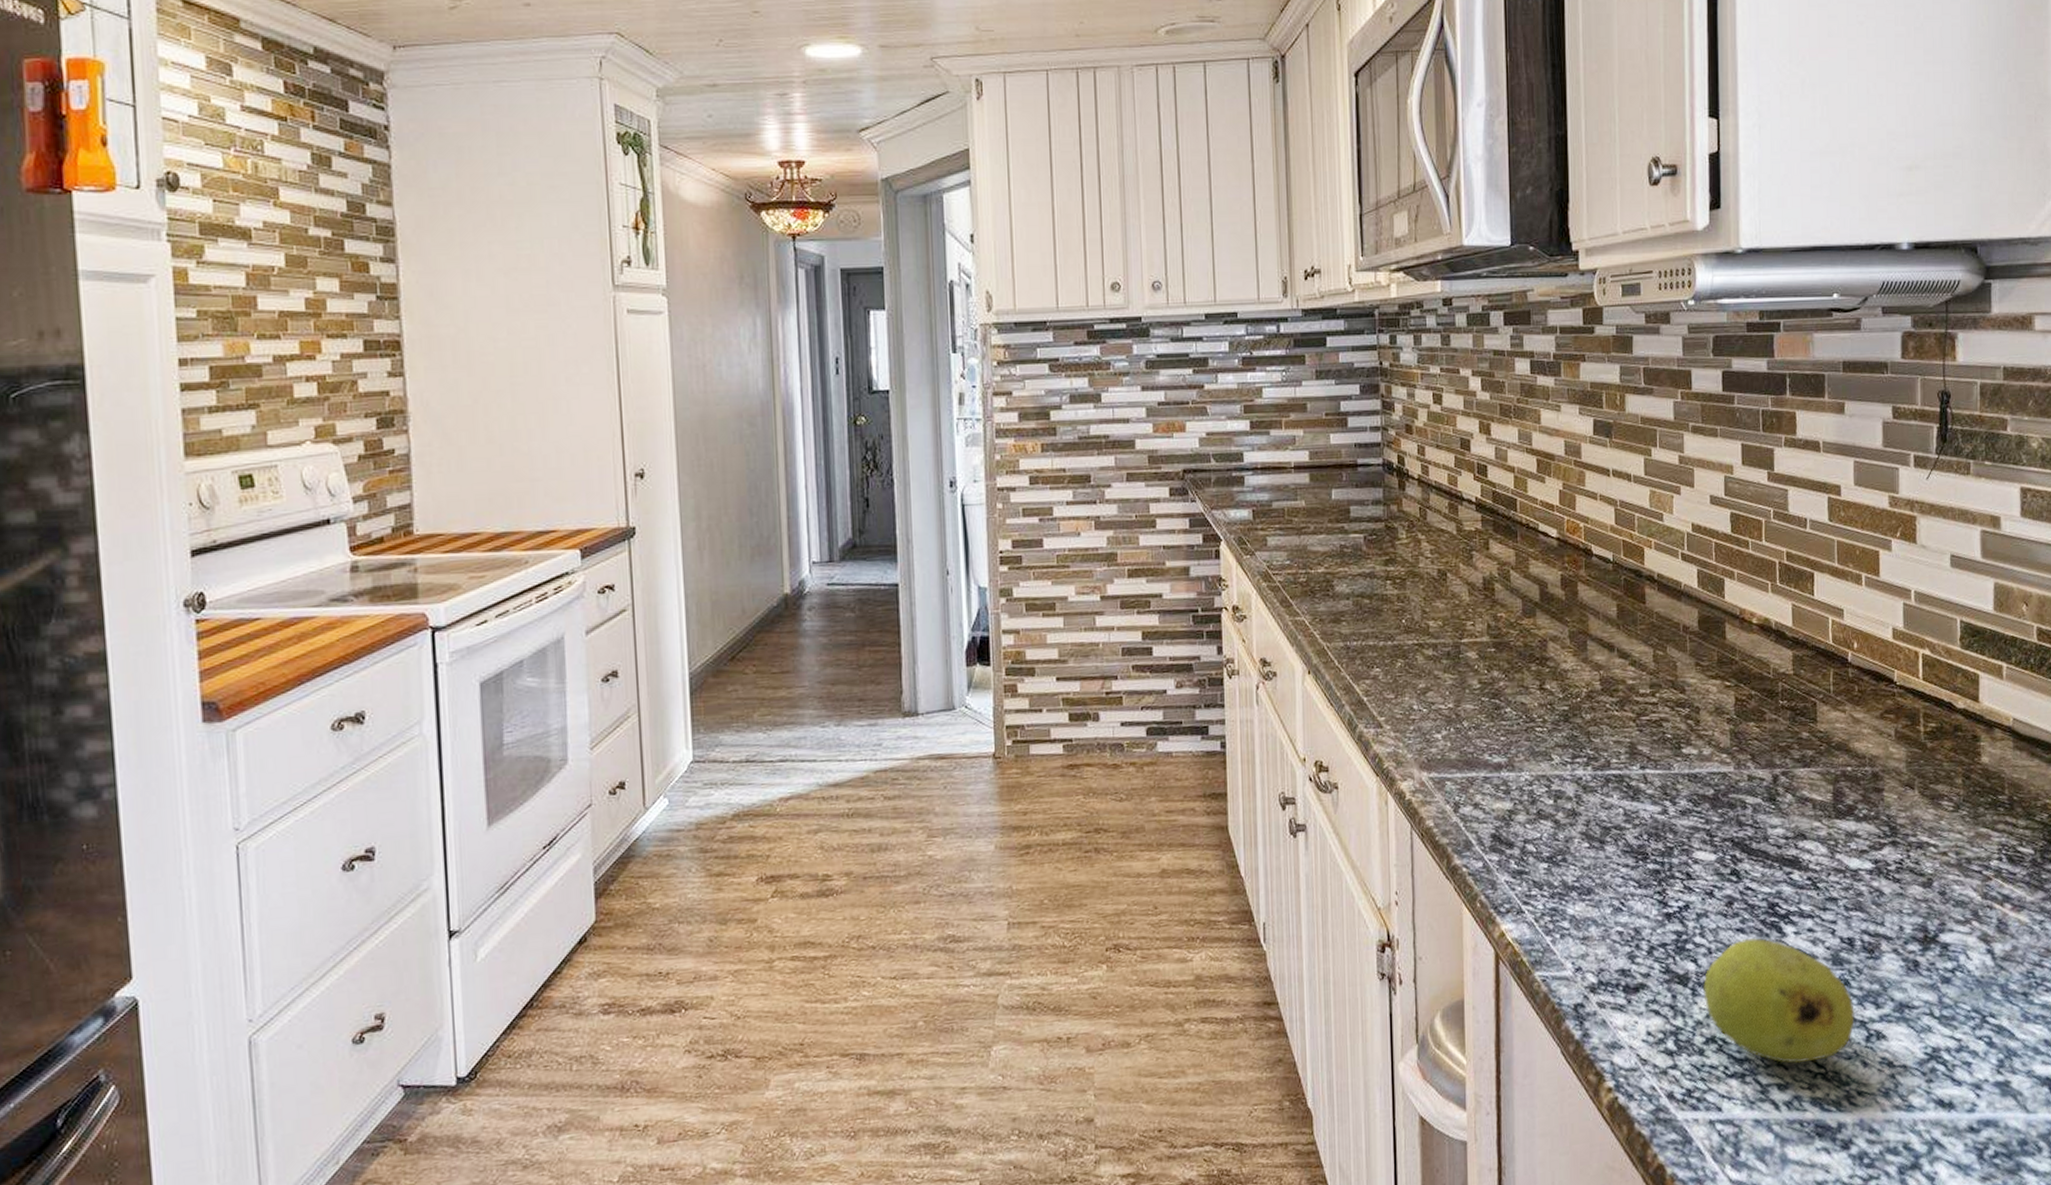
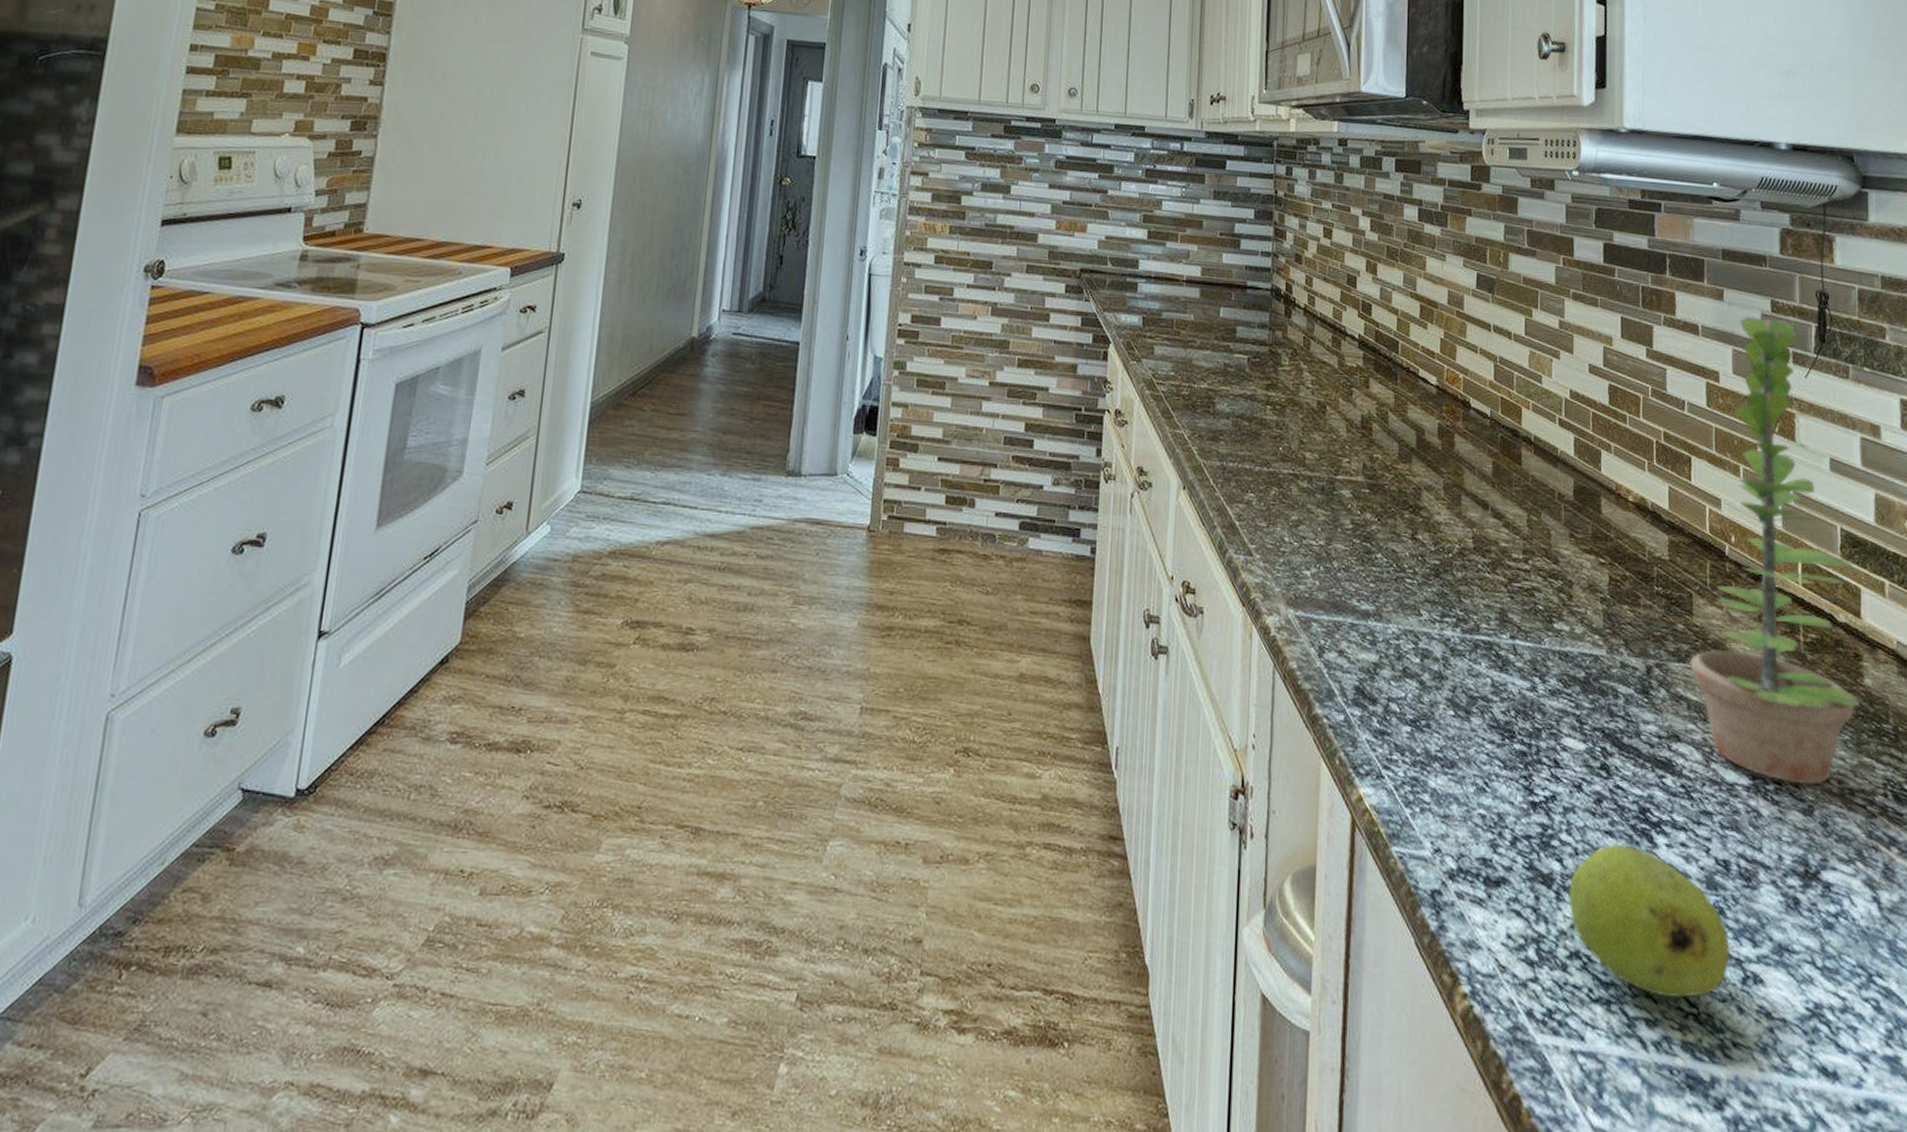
plant: none [1815,425,1976,861] -> present [1690,315,1859,785]

